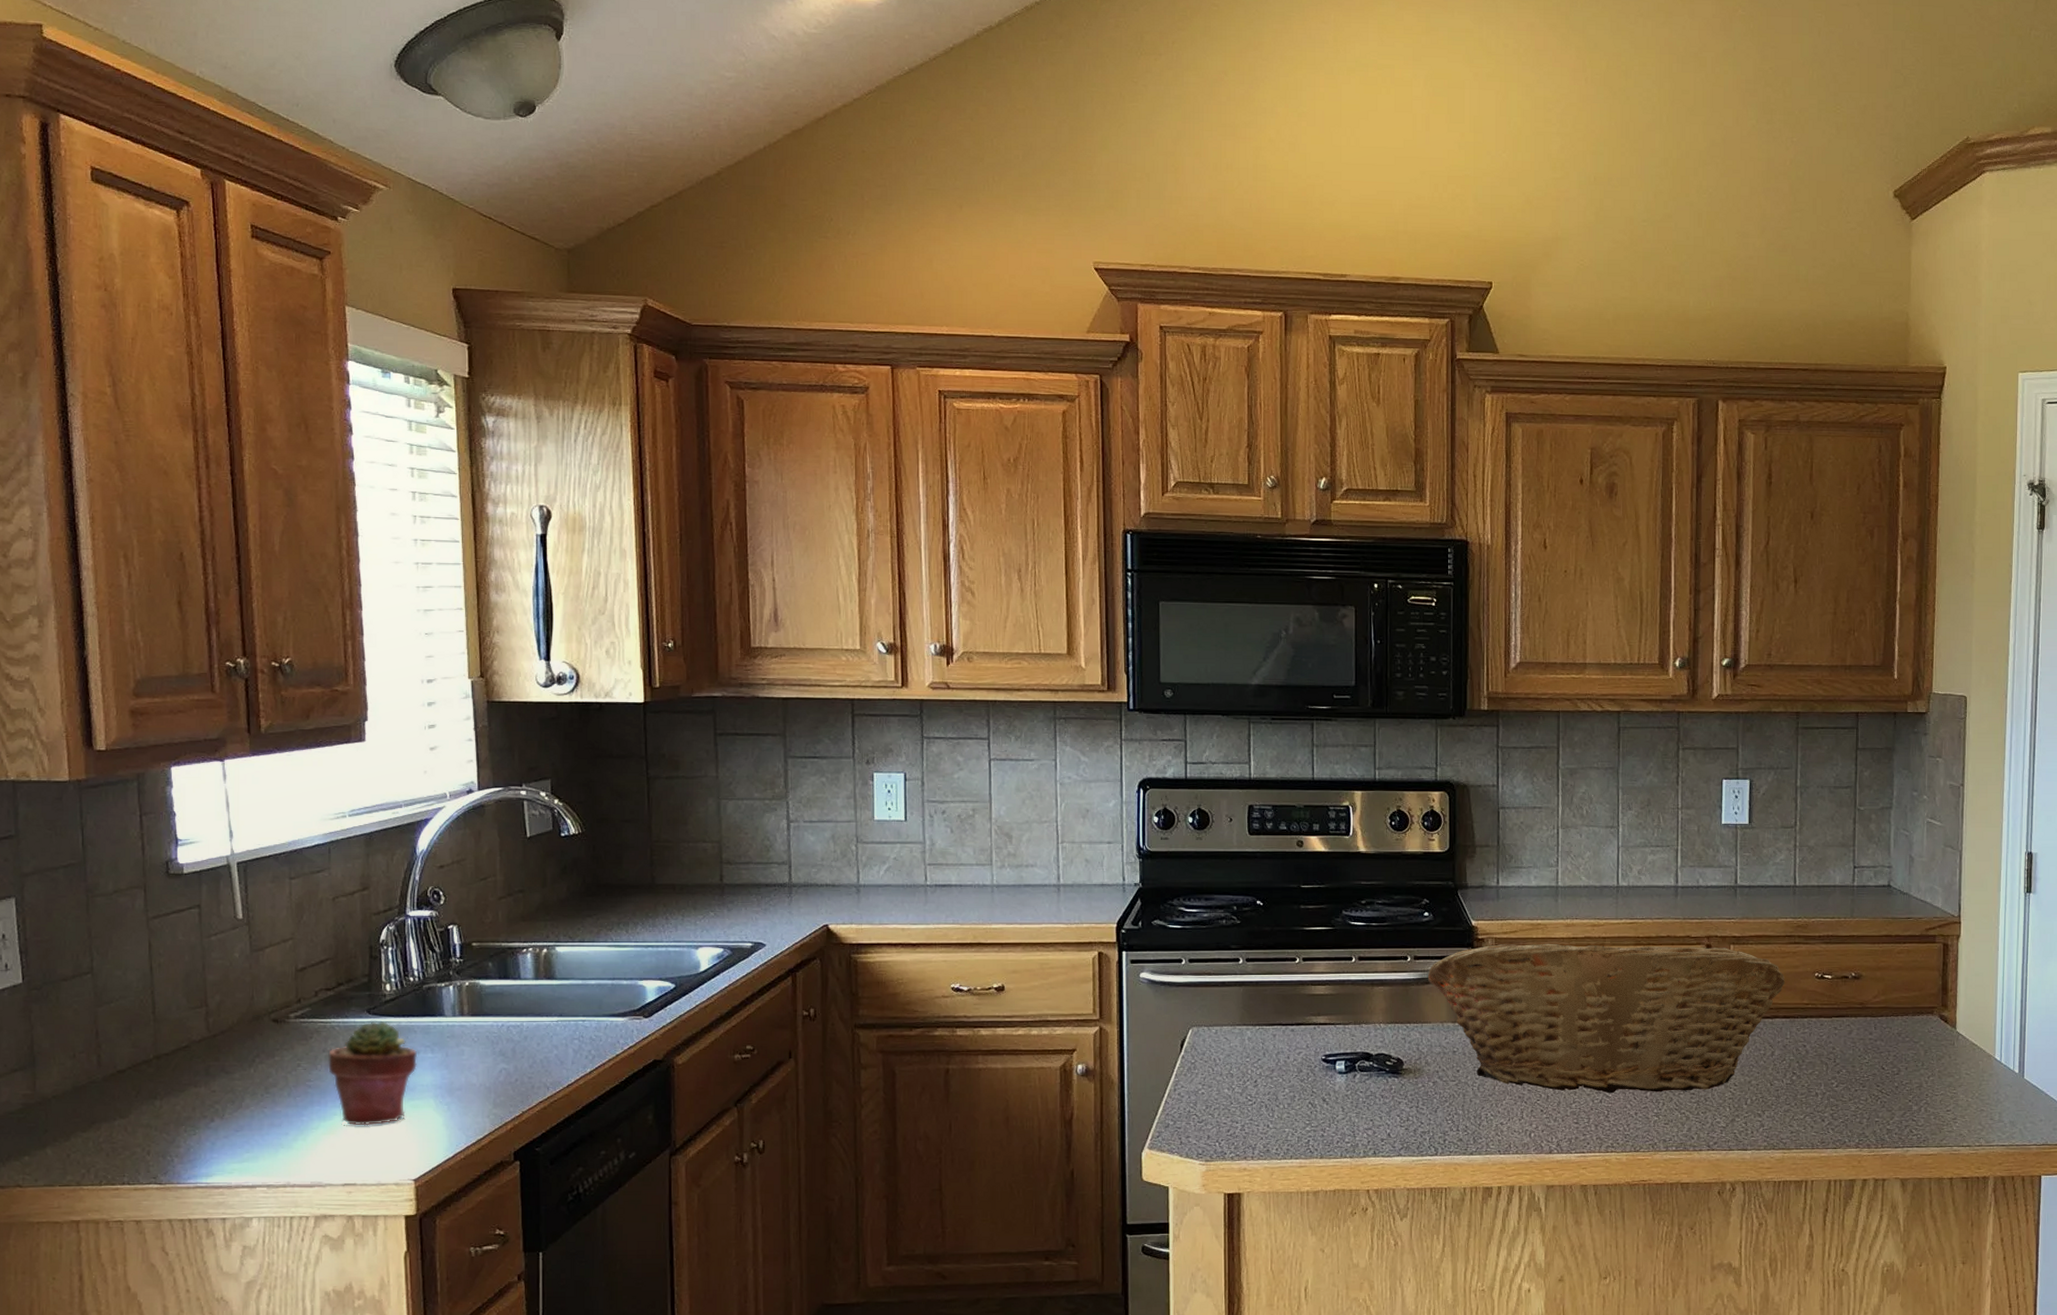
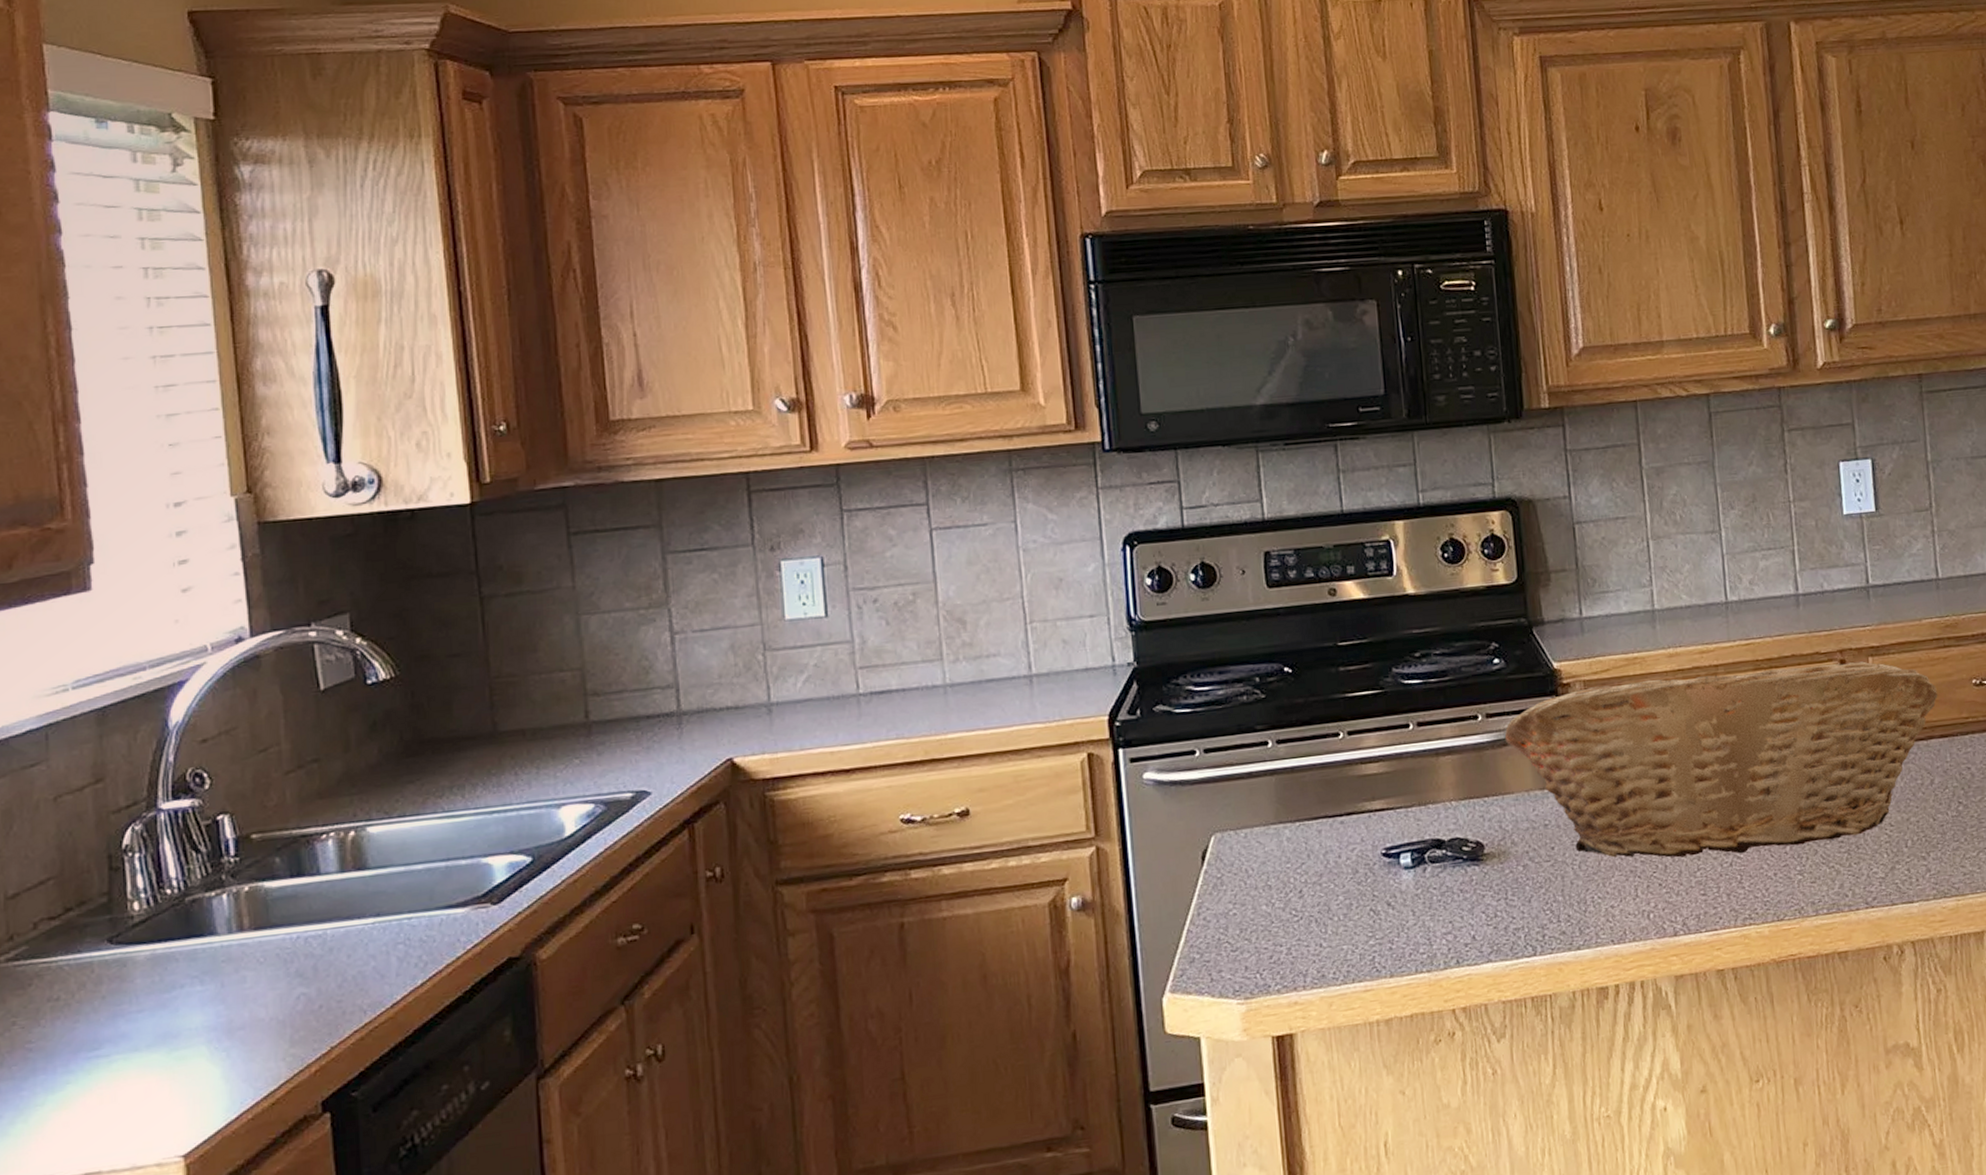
potted succulent: present [328,1021,418,1126] -> none [55,951,182,1095]

